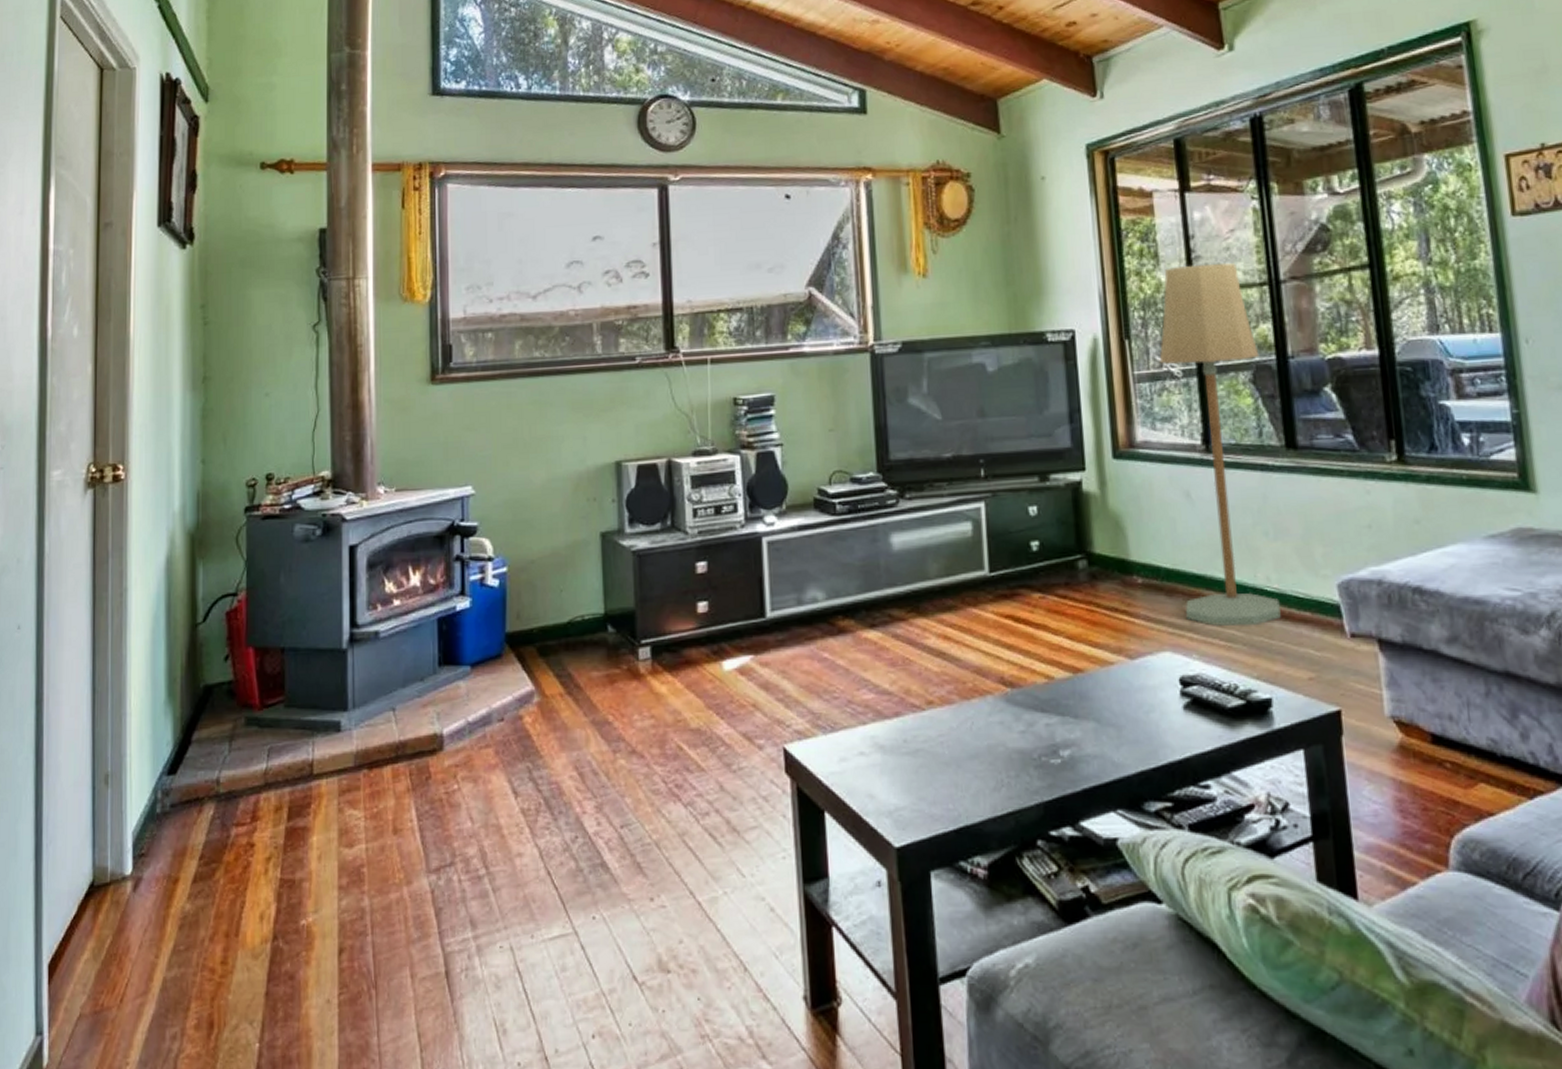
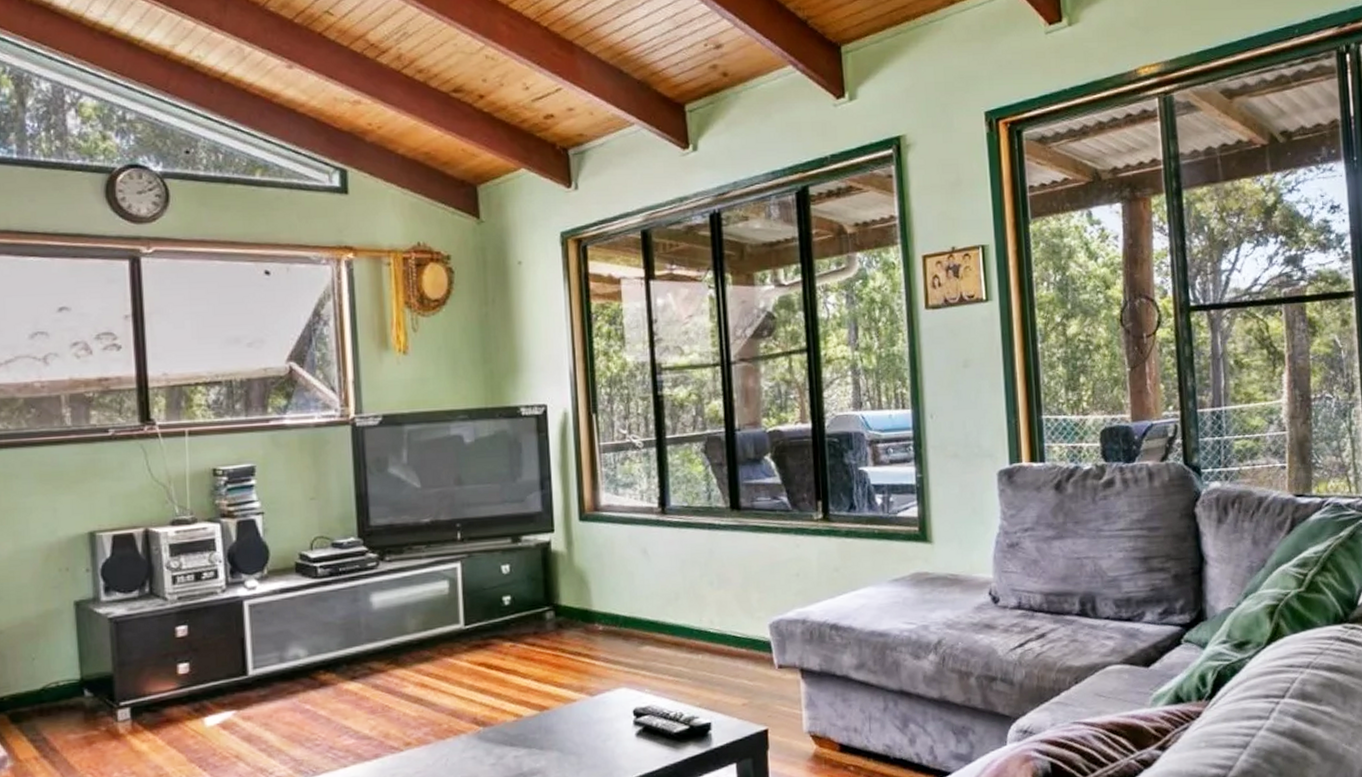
floor lamp: present [1159,262,1281,627] -> none [623,345,721,665]

